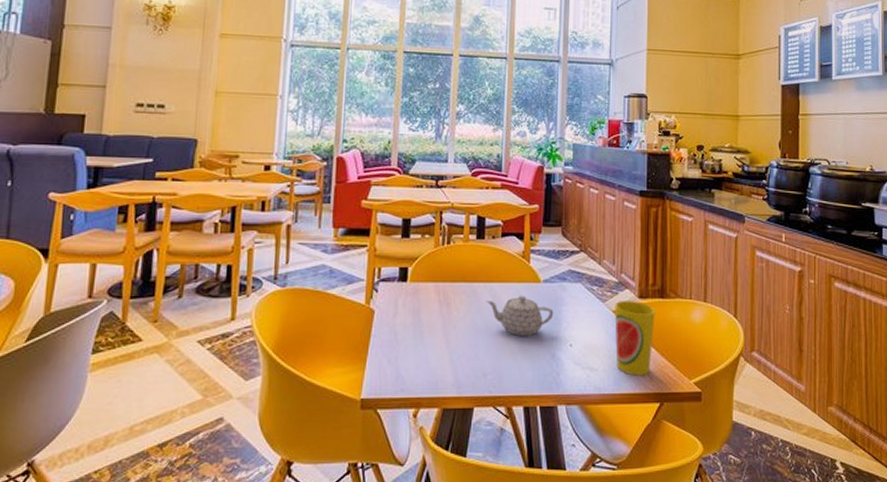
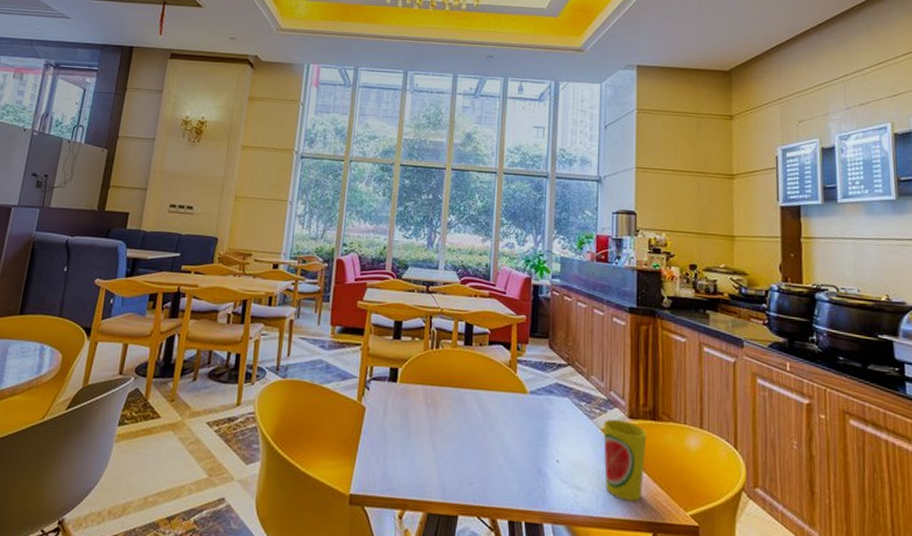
teapot: present [487,295,554,337] -> none [473,405,540,448]

